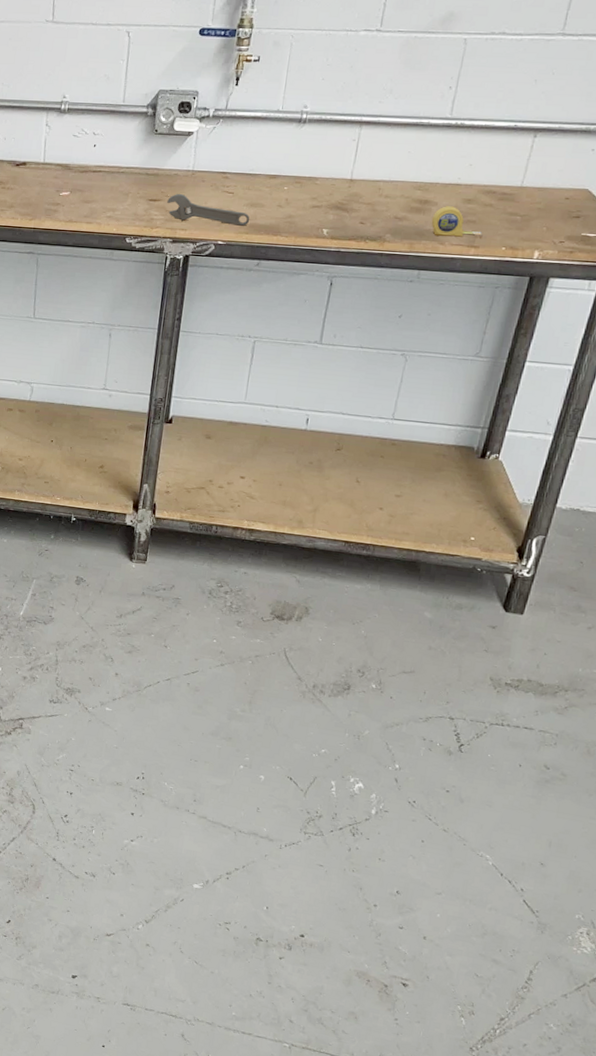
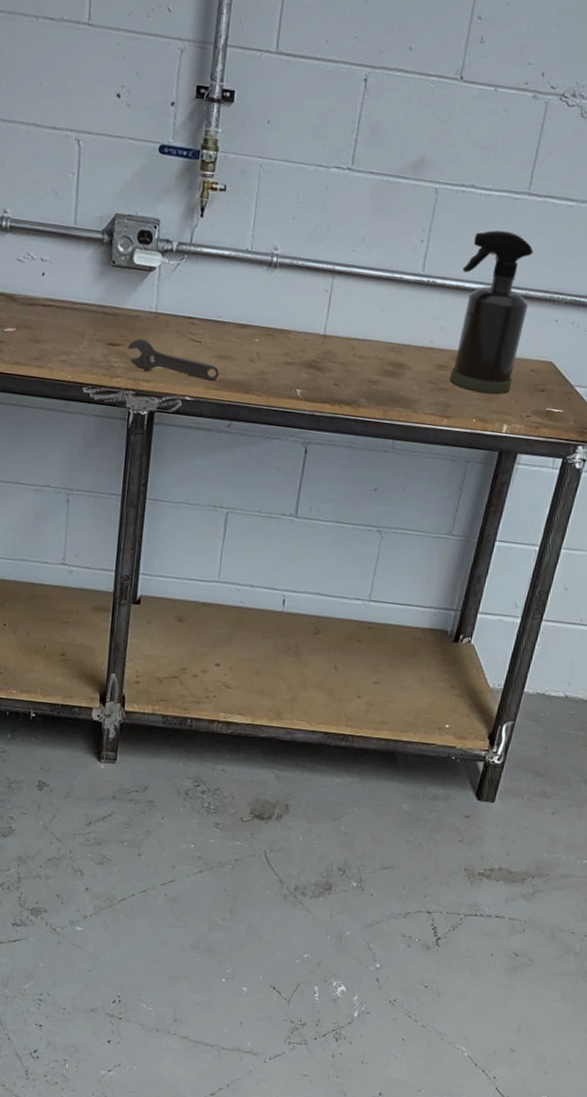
tape measure: present [431,206,483,240] -> none [404,371,455,410]
spray bottle: none [478,70,568,224] -> present [450,230,533,395]

